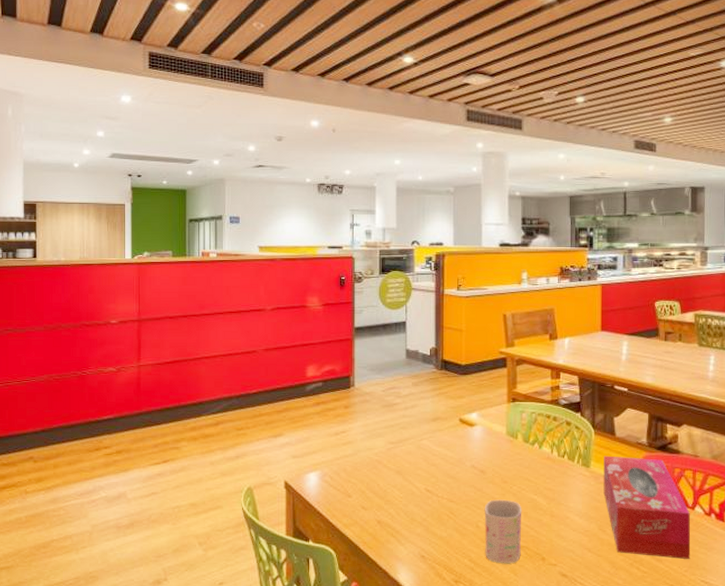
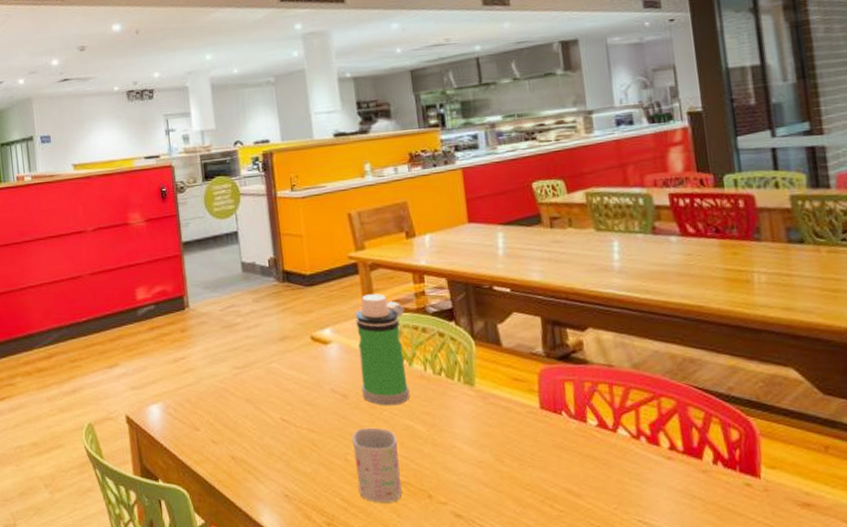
water bottle: none [497,385,541,482] -> present [355,294,410,406]
tissue box: present [603,455,691,559] -> none [490,370,620,494]

